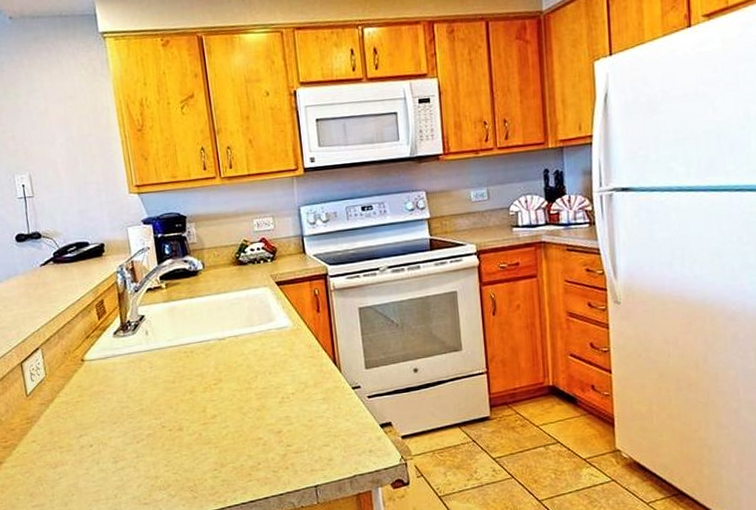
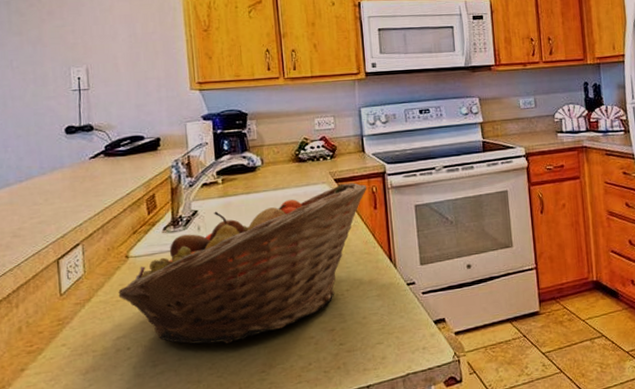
fruit basket: none [77,285,309,443] -> present [118,182,367,344]

